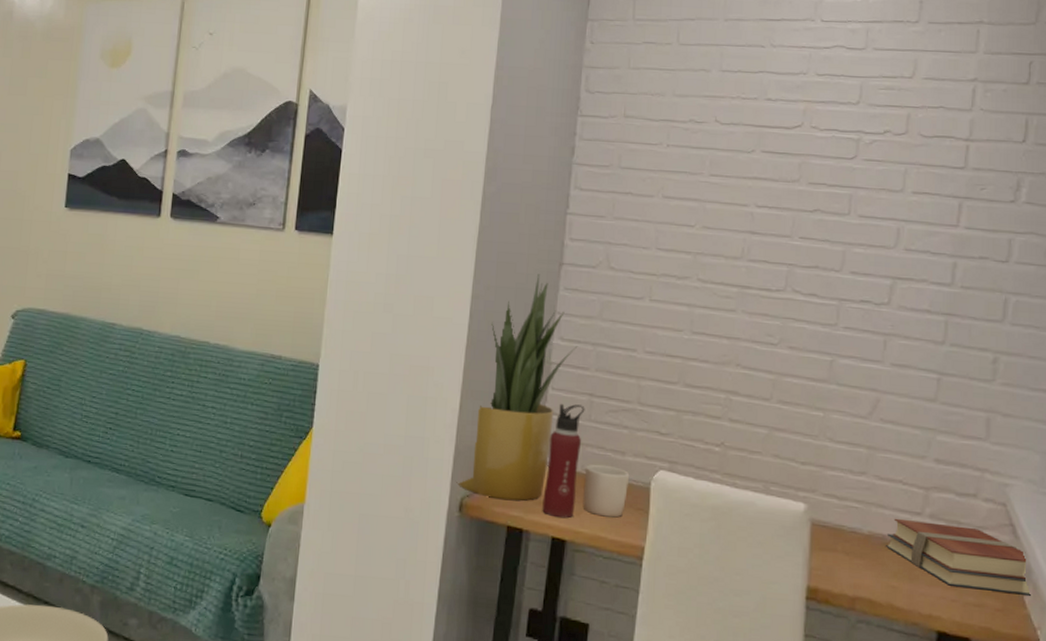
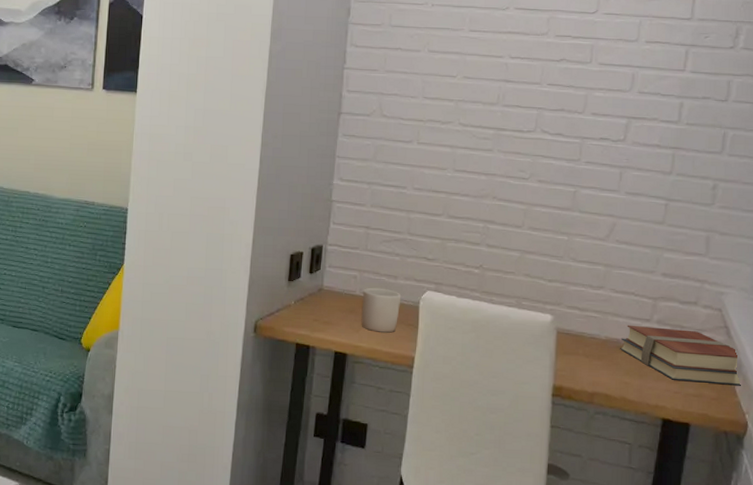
planter: present [456,274,578,501] -> none [251,123,356,322]
water bottle: present [542,403,585,519] -> none [326,236,362,335]

